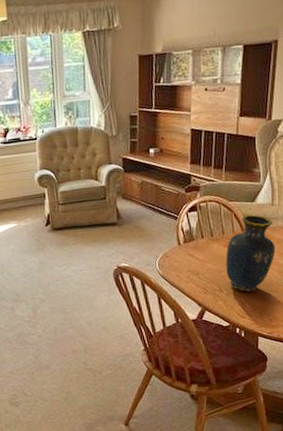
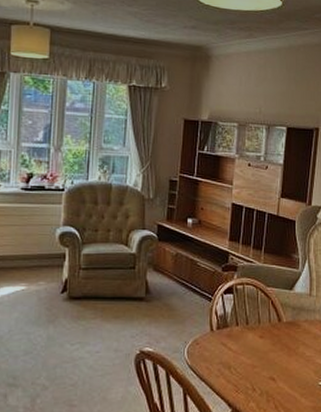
vase: present [226,214,275,292] -> none [261,303,312,393]

